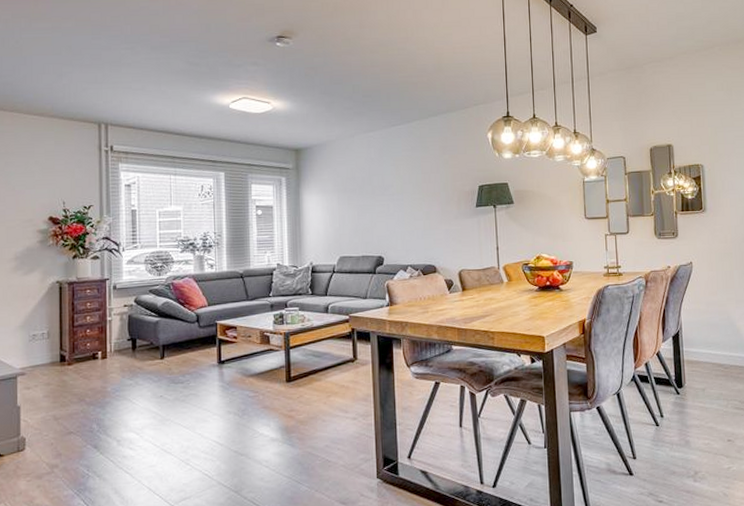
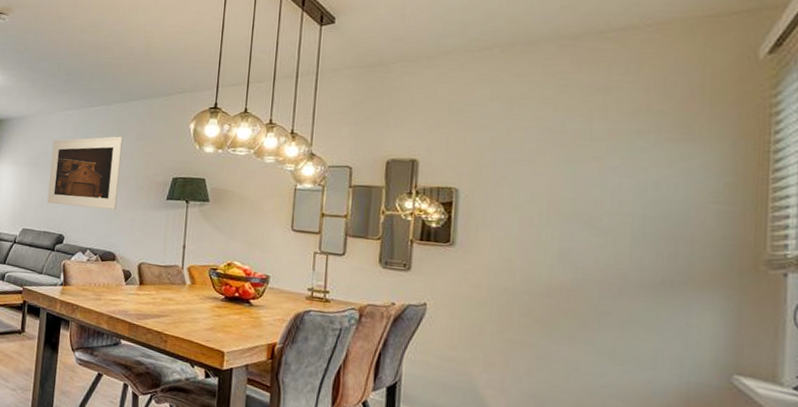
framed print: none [359,152,430,228] -> present [47,136,123,210]

